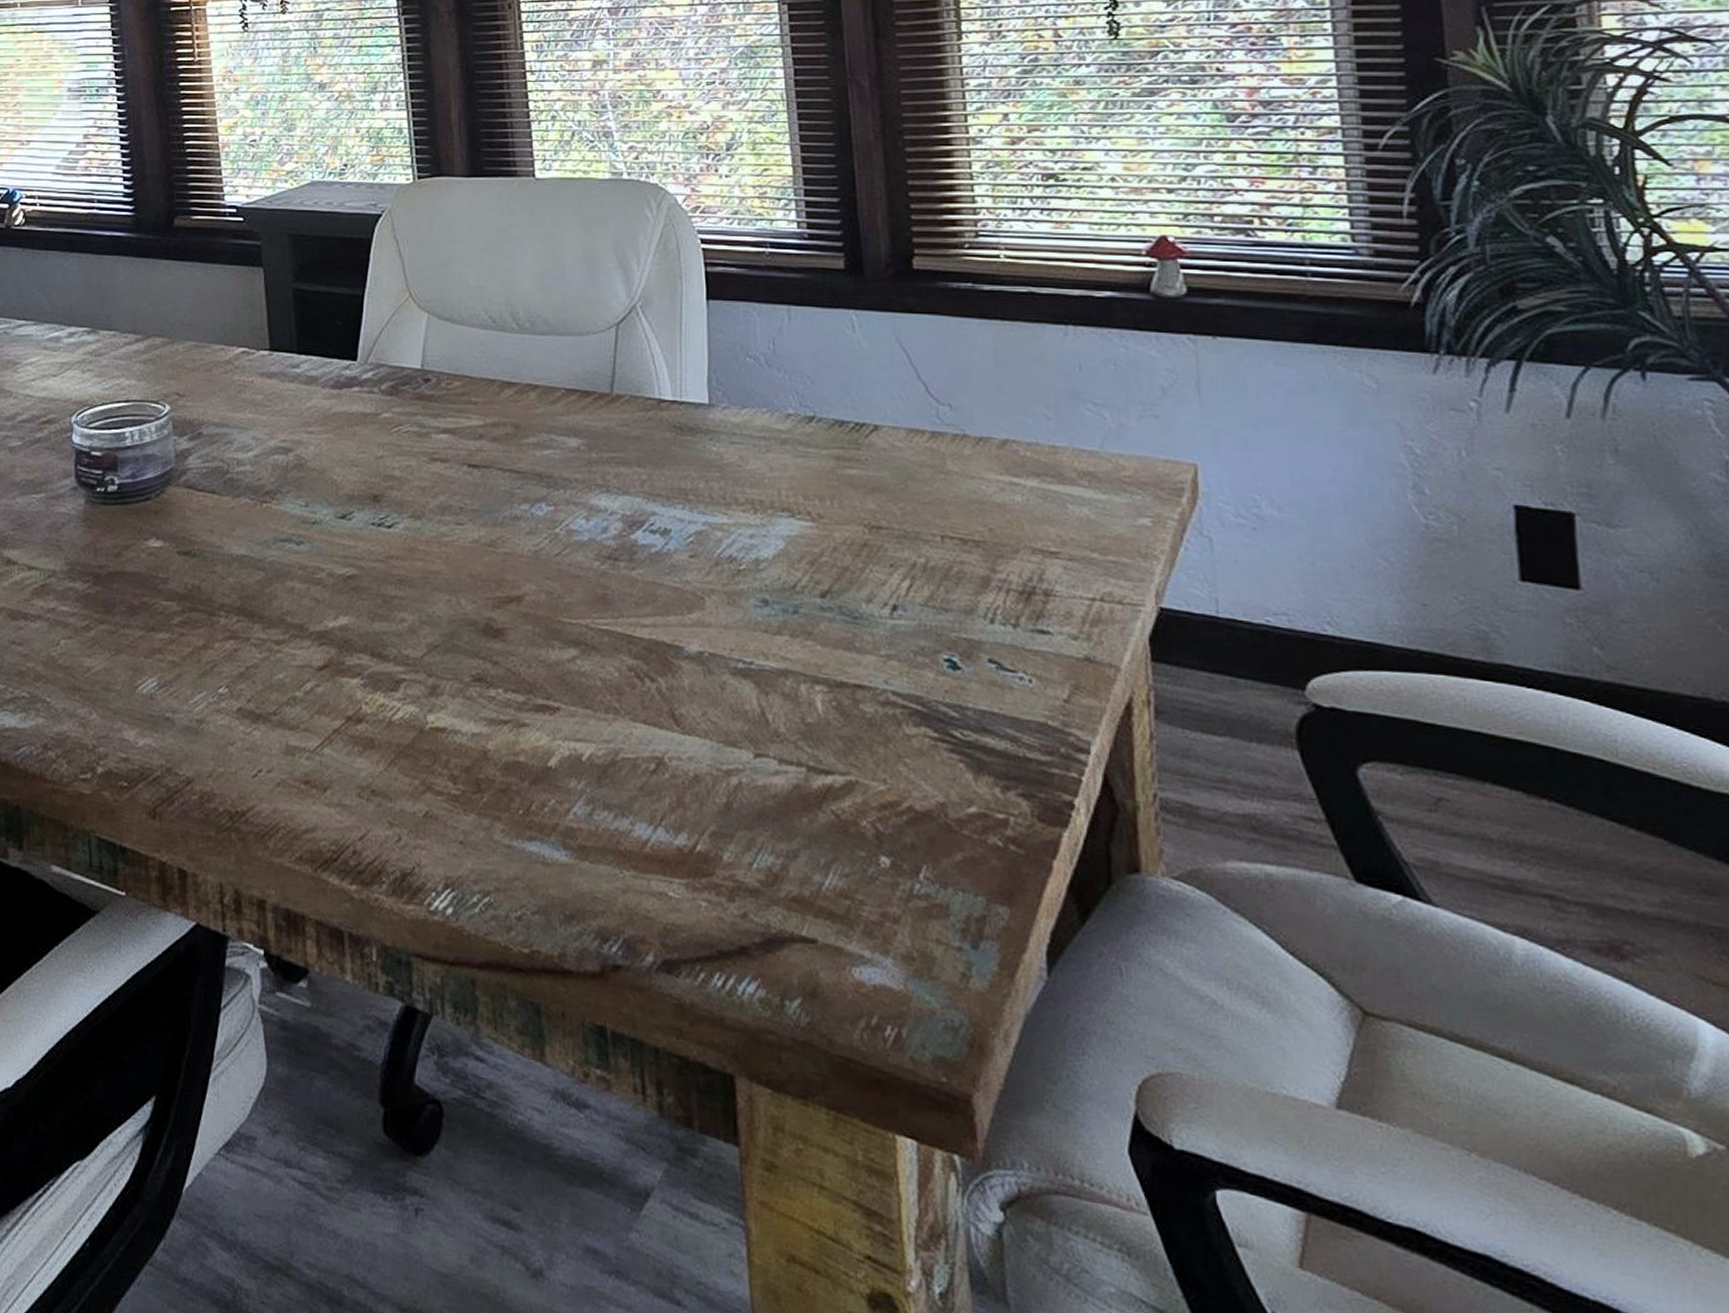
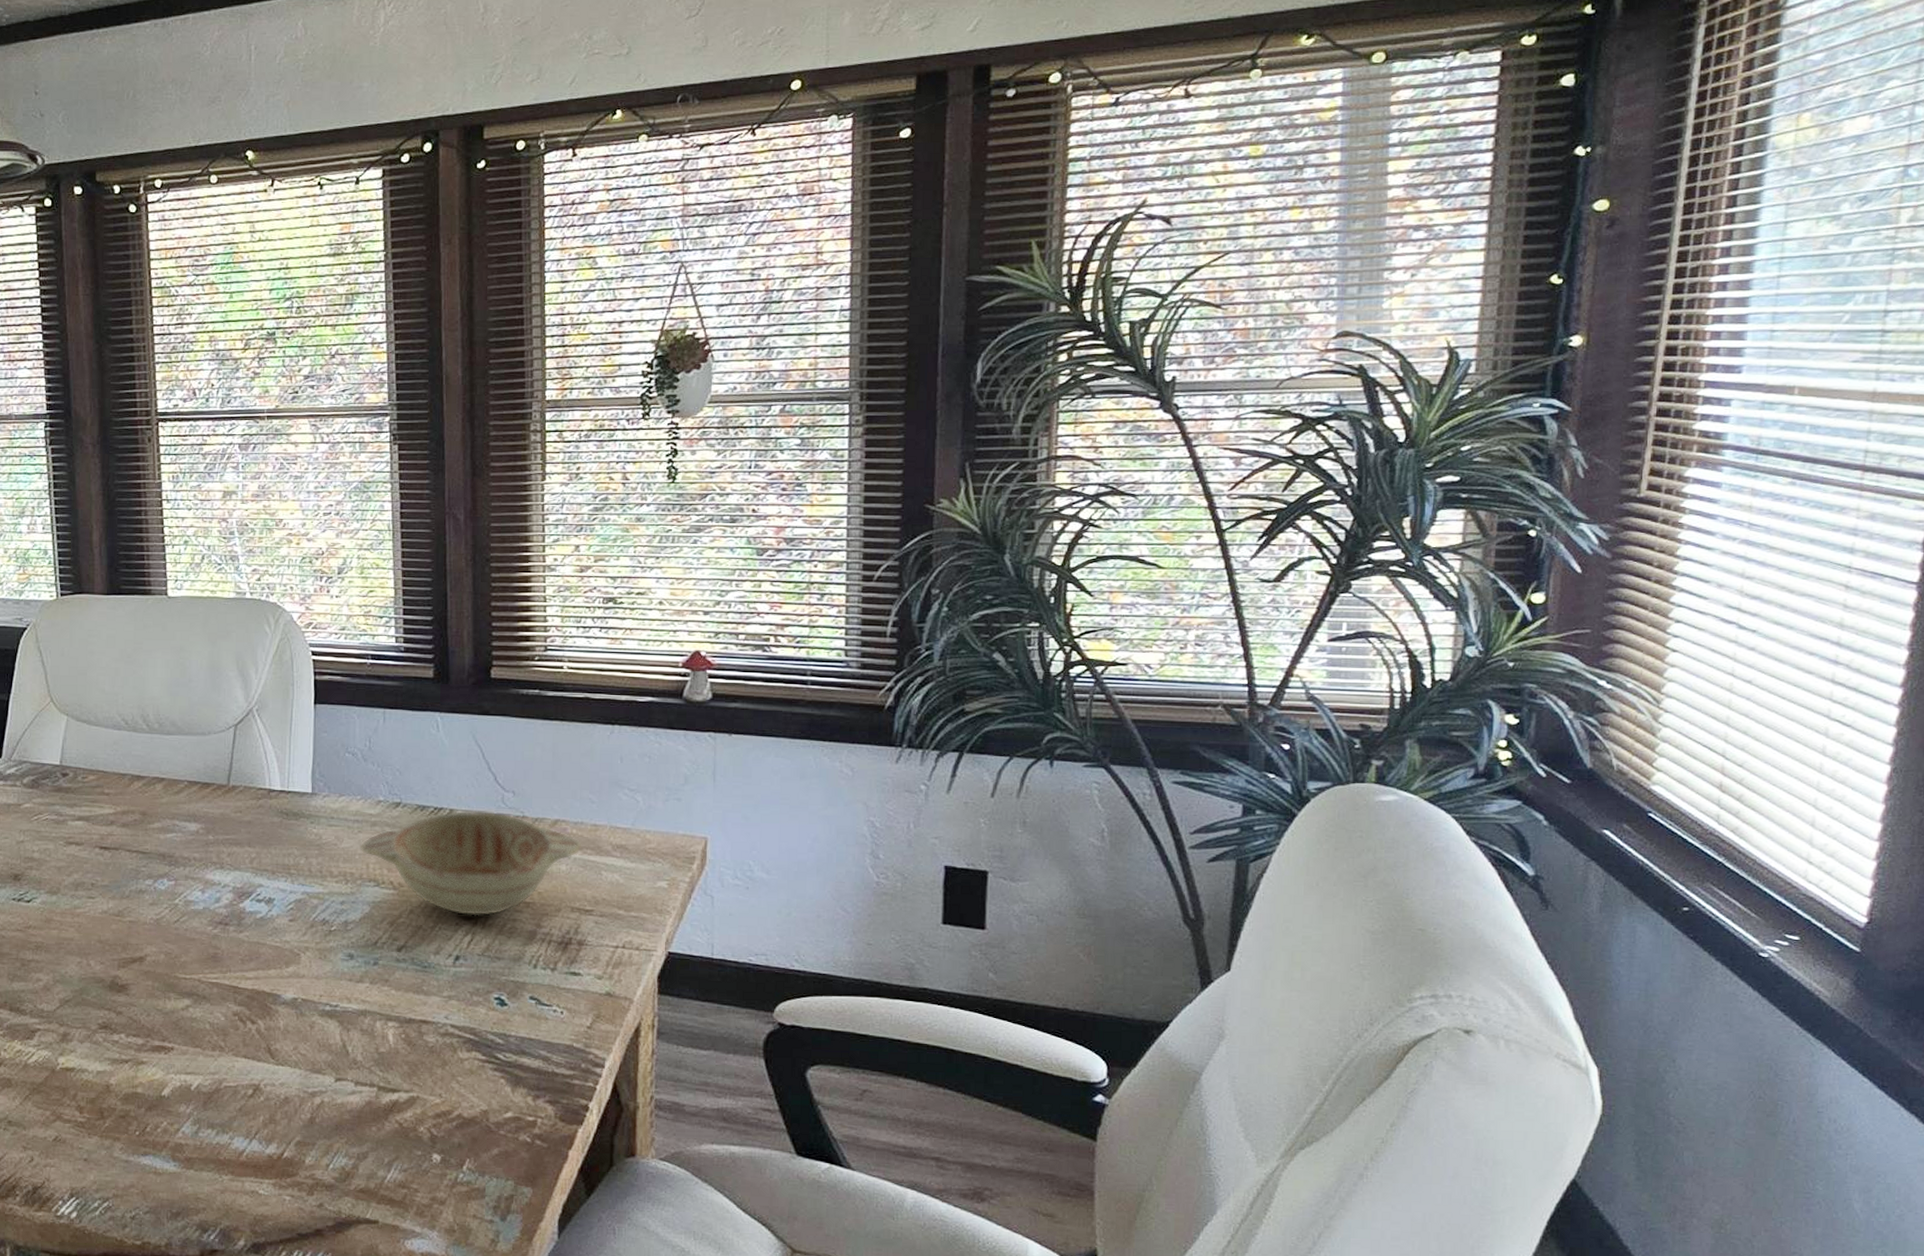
decorative bowl: none [769,426,1040,557] -> present [360,810,582,917]

